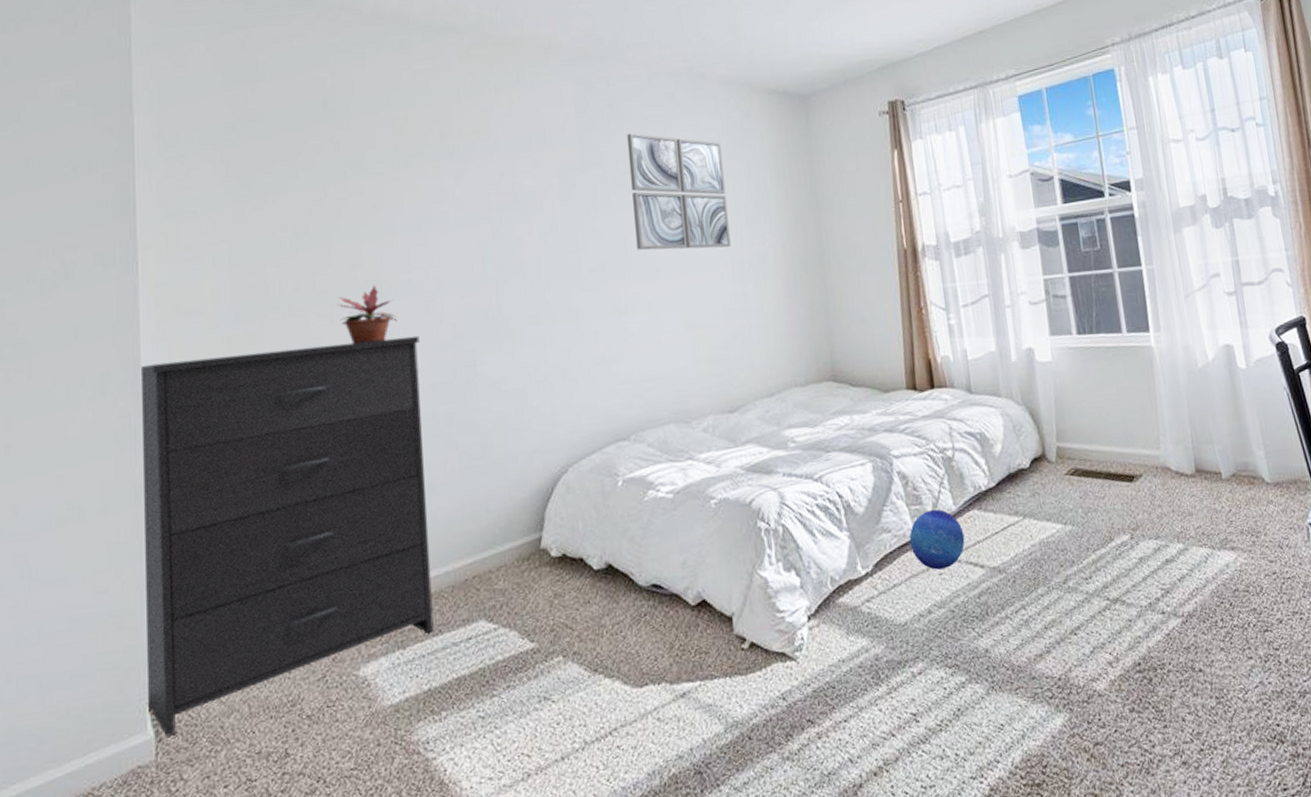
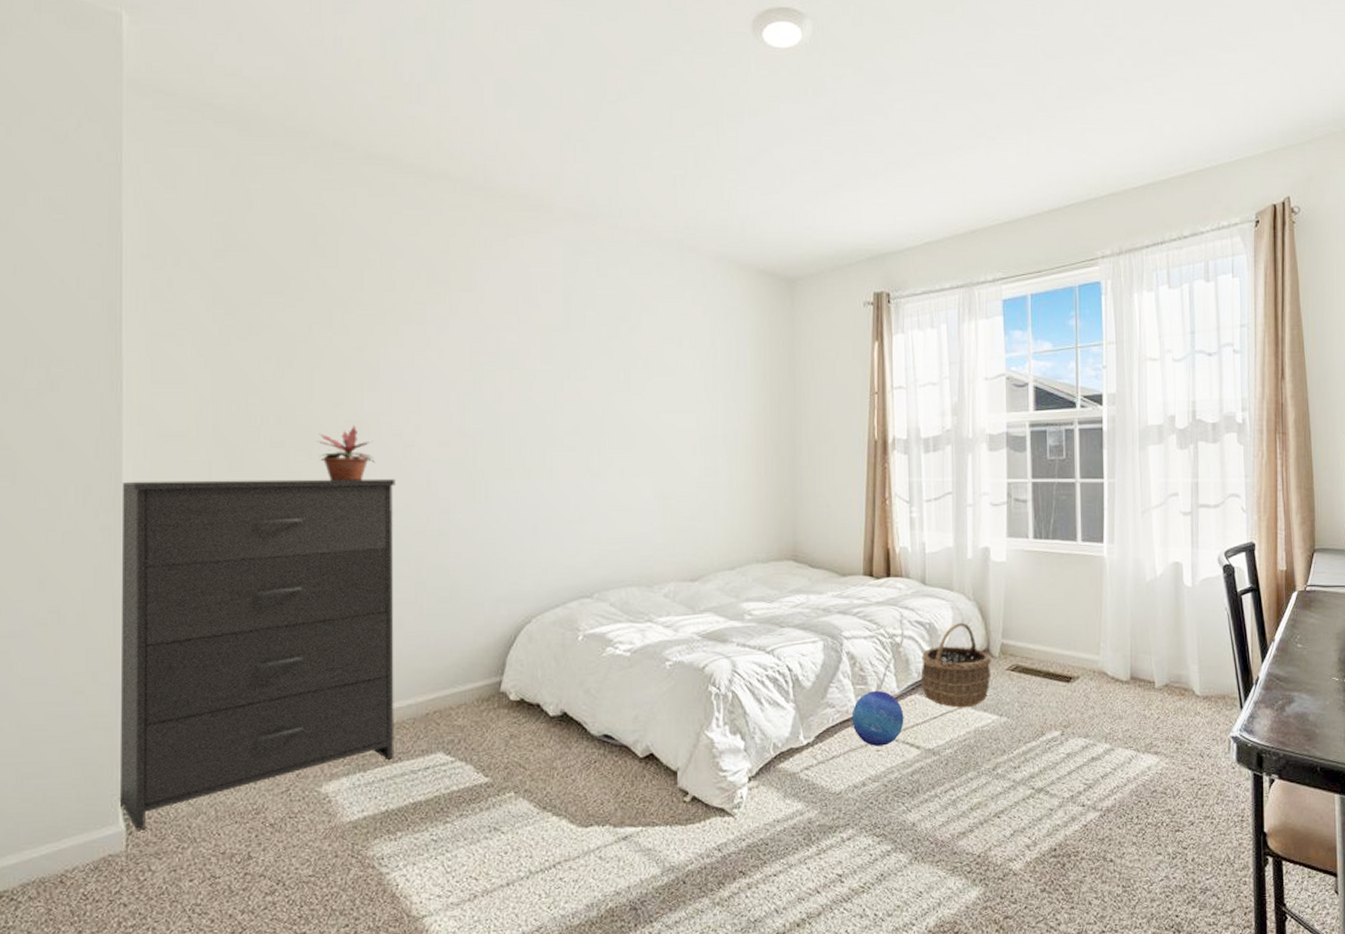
wall art: present [626,133,731,250] -> none [612,299,706,422]
wicker basket: none [975,428,1051,521] -> present [920,622,991,708]

